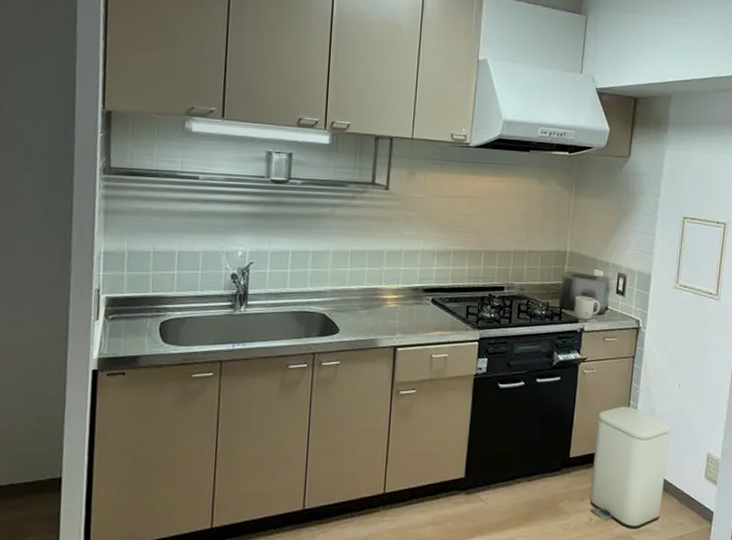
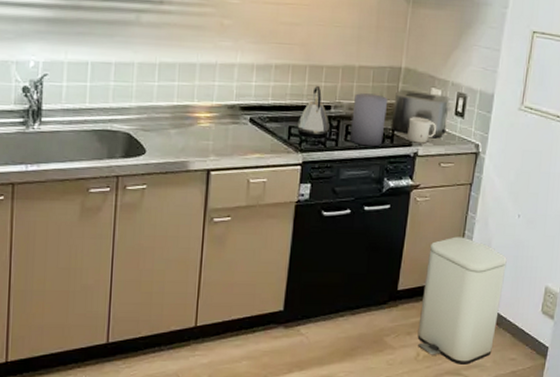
kettle: none [474,268,504,318] -> present [297,85,331,140]
canister: none [521,275,556,323] -> present [349,93,389,147]

